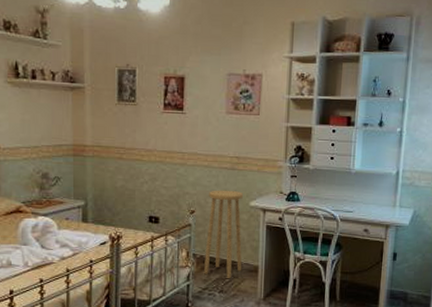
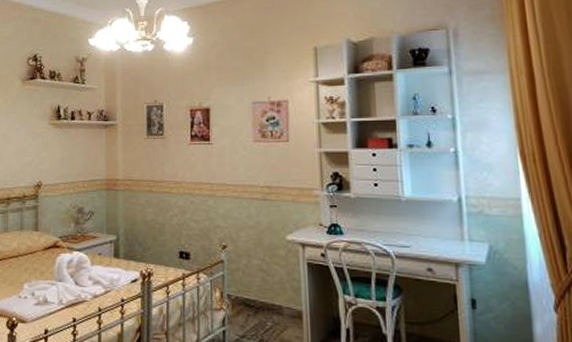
stool: present [204,190,244,279] -> none [240,222,284,326]

